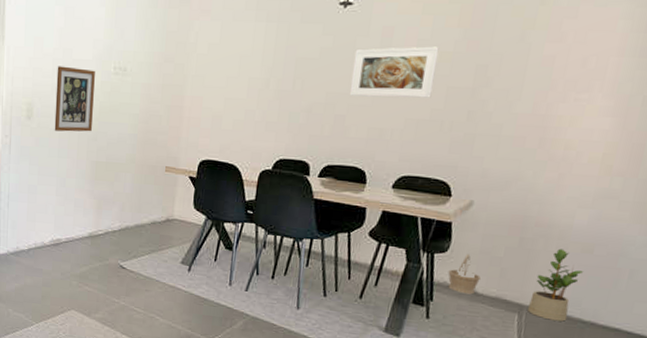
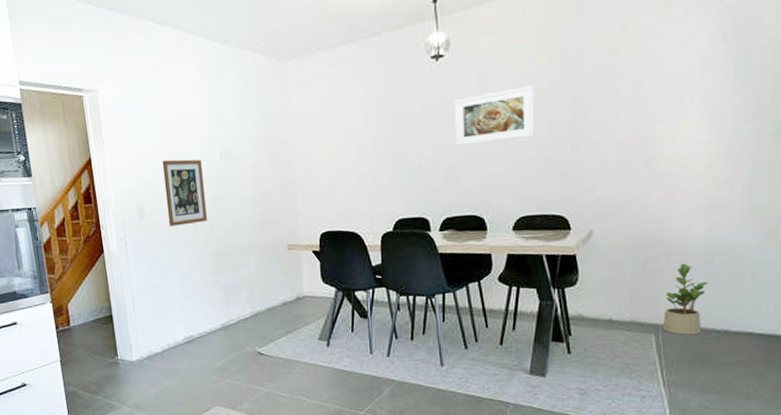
basket: present [448,253,481,295] -> none [581,283,613,323]

